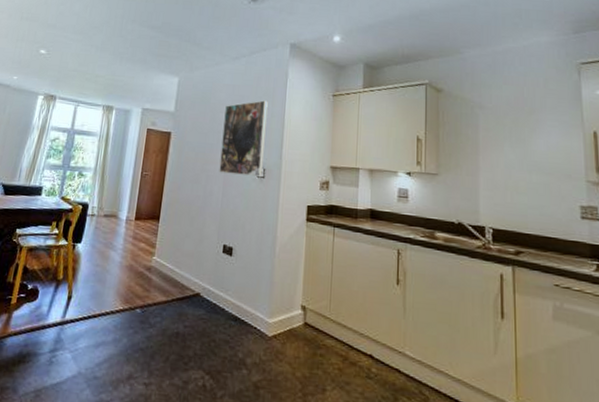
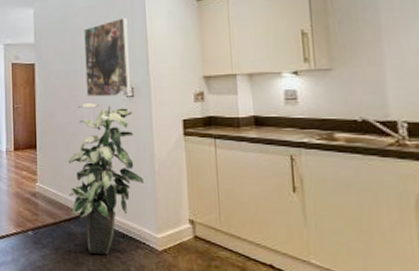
indoor plant: none [185,179,264,338] -> present [68,103,145,254]

